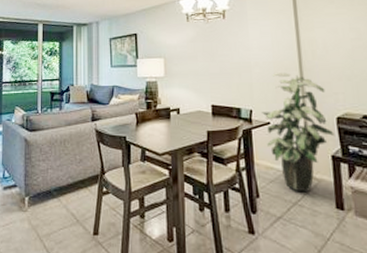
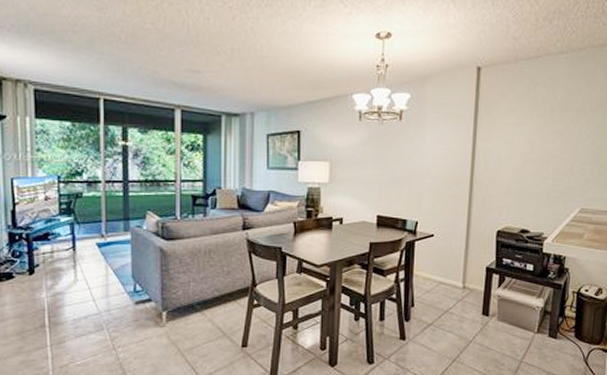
indoor plant: present [262,73,335,193] -> none [427,184,492,301]

